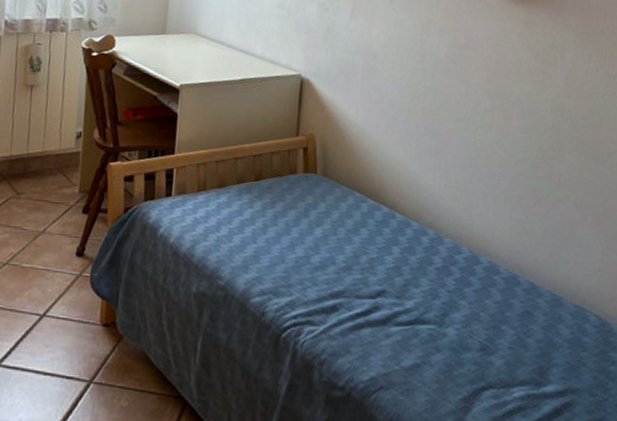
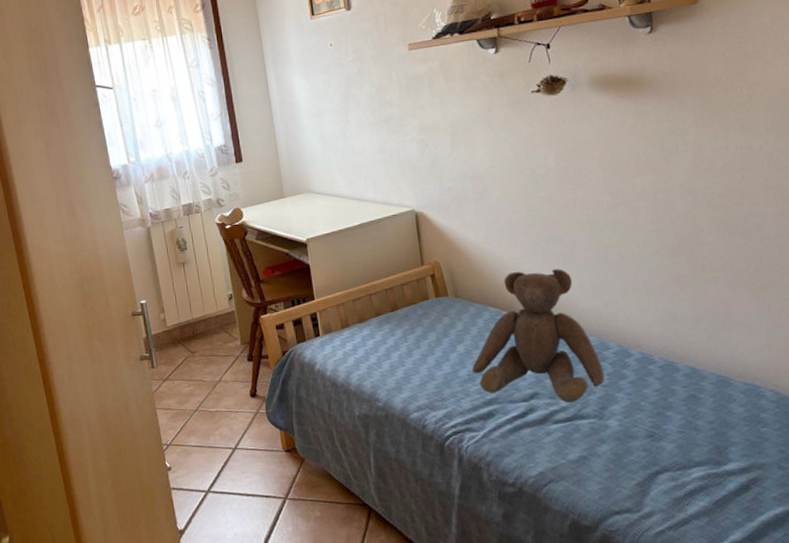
teddy bear: none [325,159,452,306] -> present [472,268,605,403]

